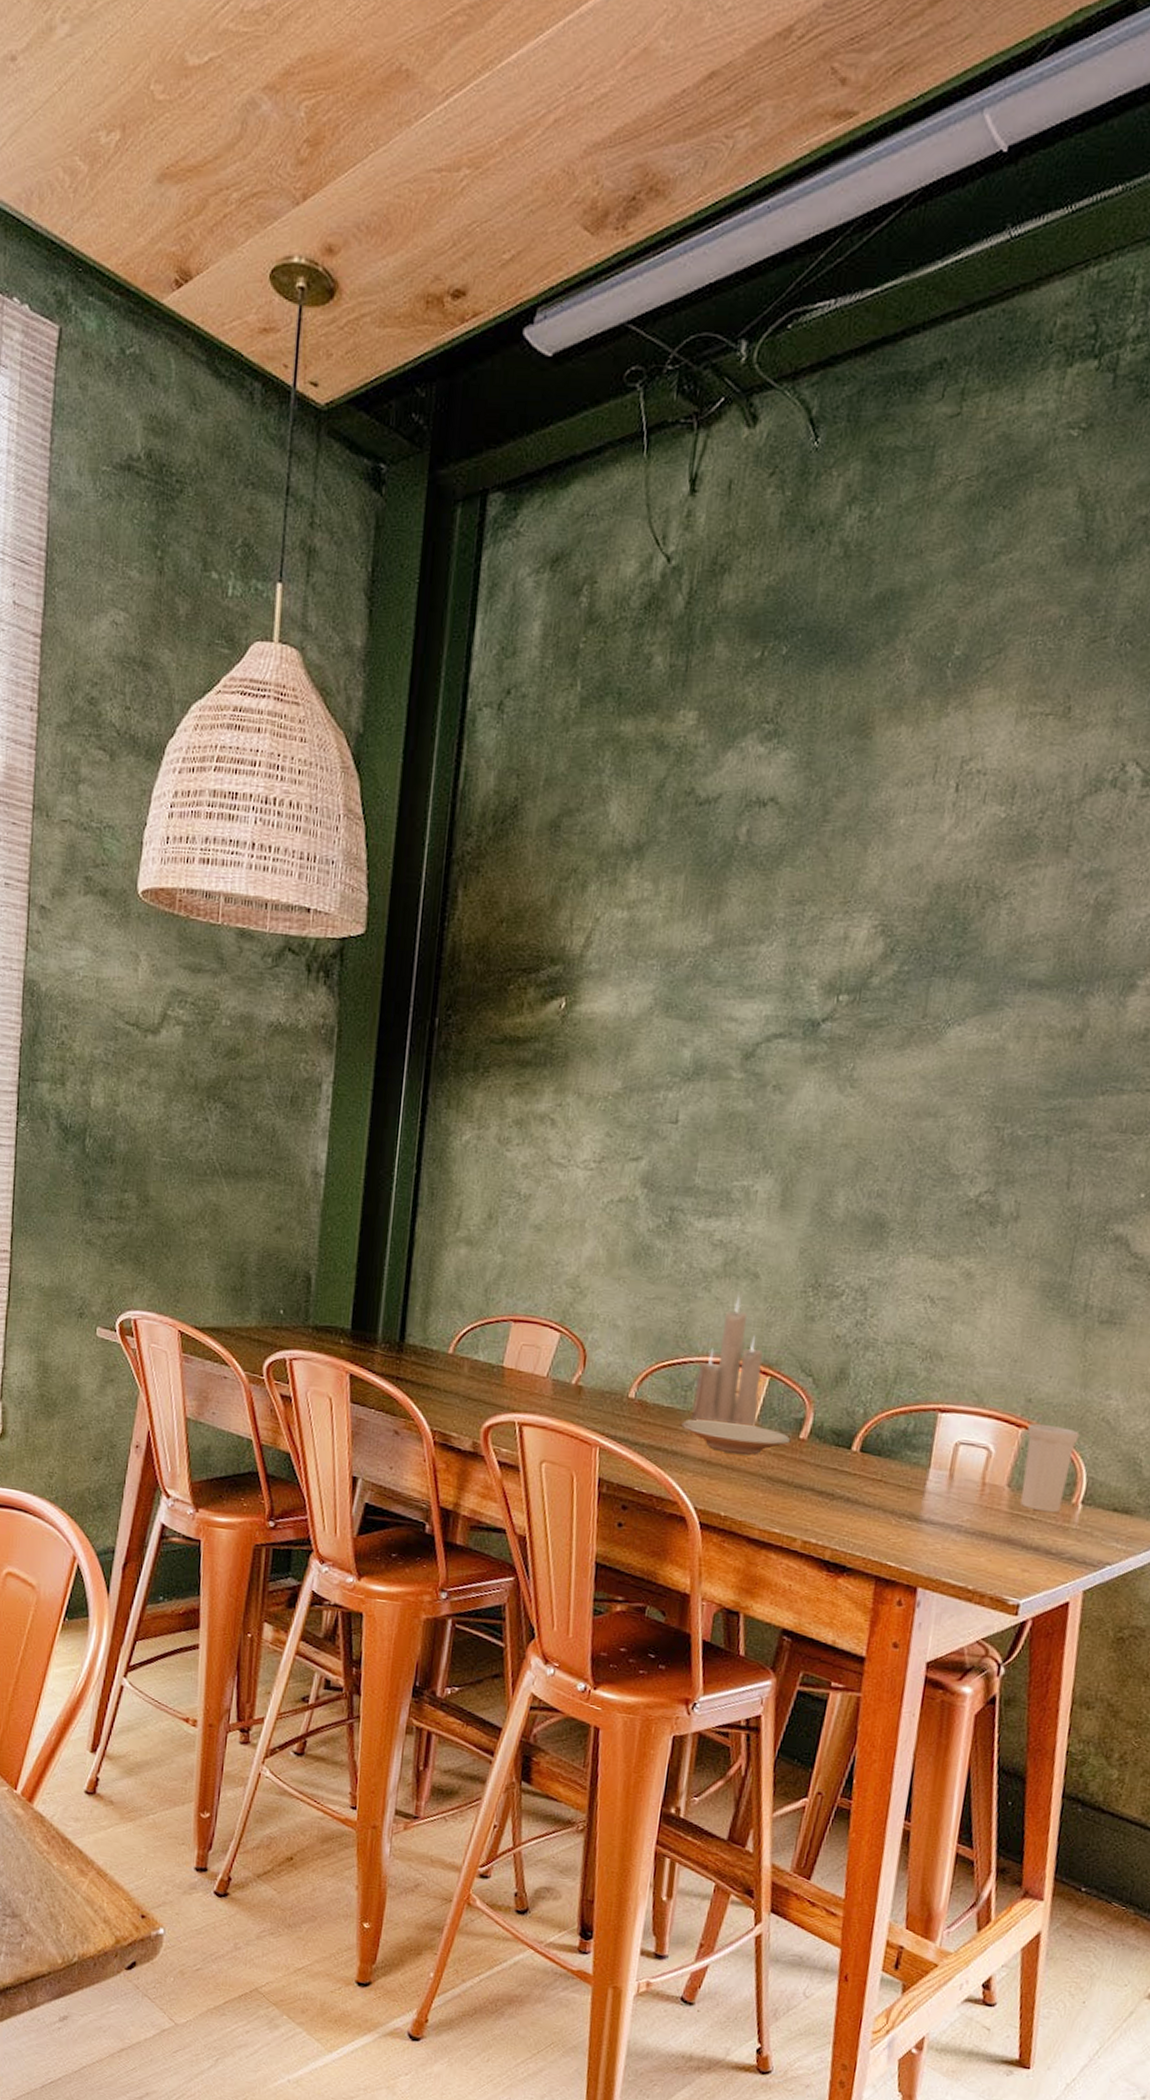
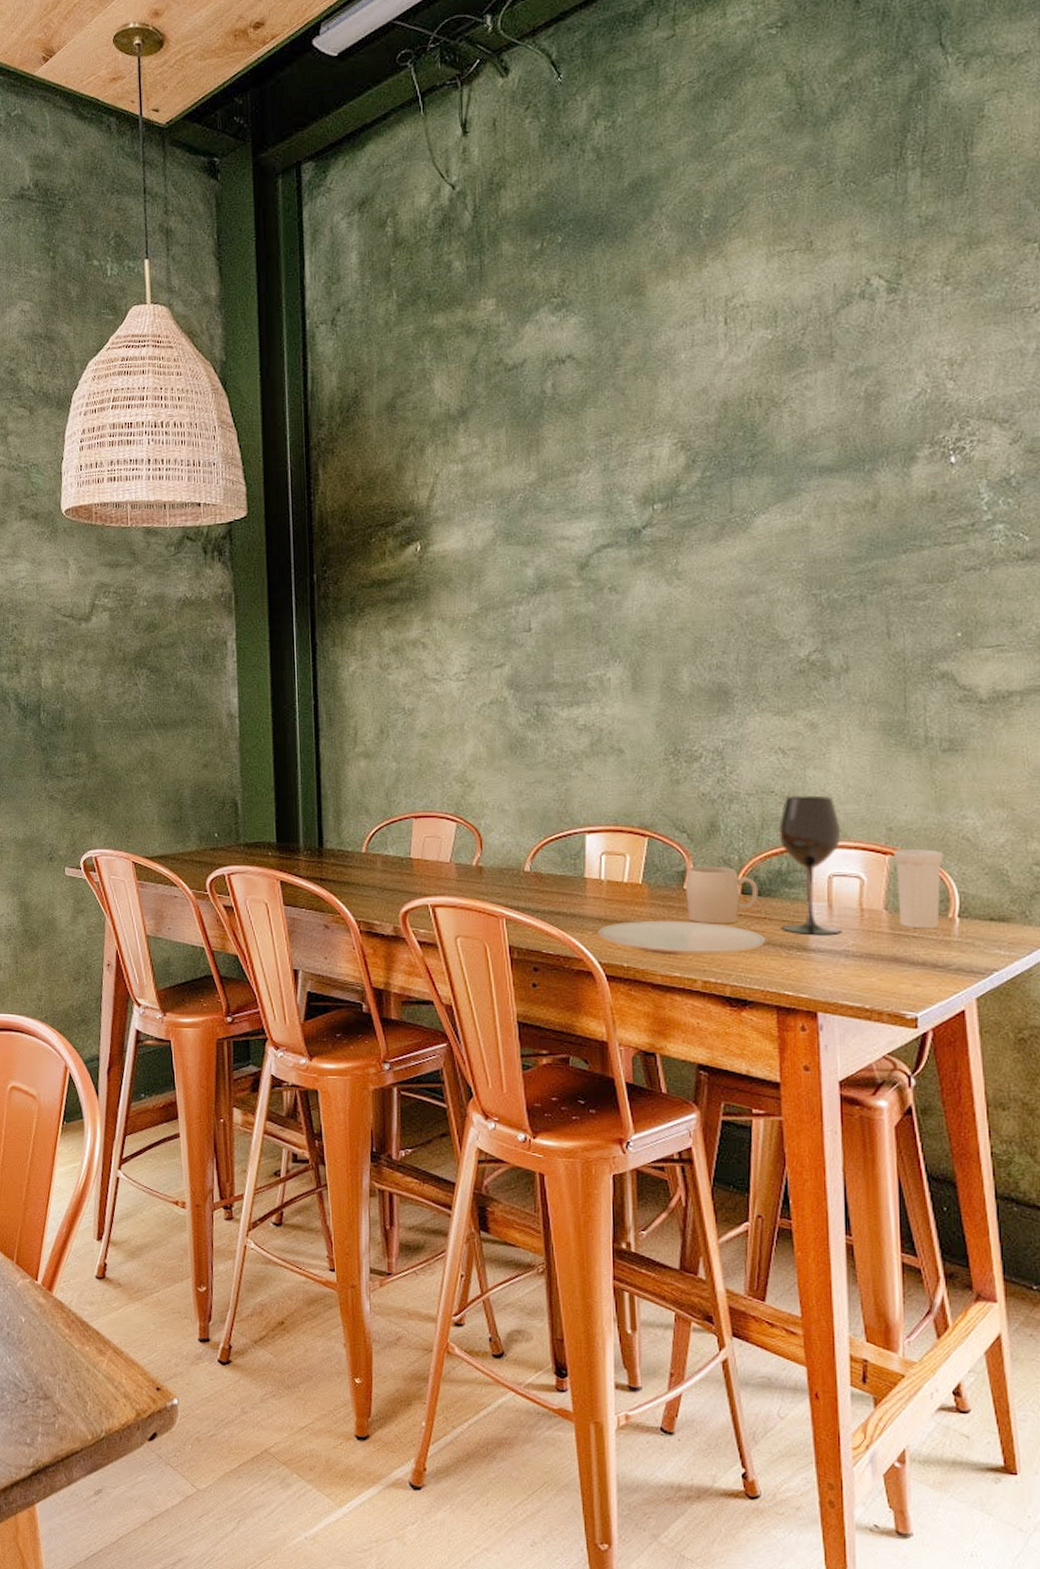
saucer: present [681,1419,791,1456] -> none [575,881,677,910]
candle: present [690,1297,763,1428] -> none [582,772,644,884]
plate: none [698,1467,877,1515] -> present [598,921,766,956]
mug: none [798,1414,879,1483] -> present [685,866,759,924]
wineglass: none [895,1350,979,1507] -> present [778,795,842,936]

